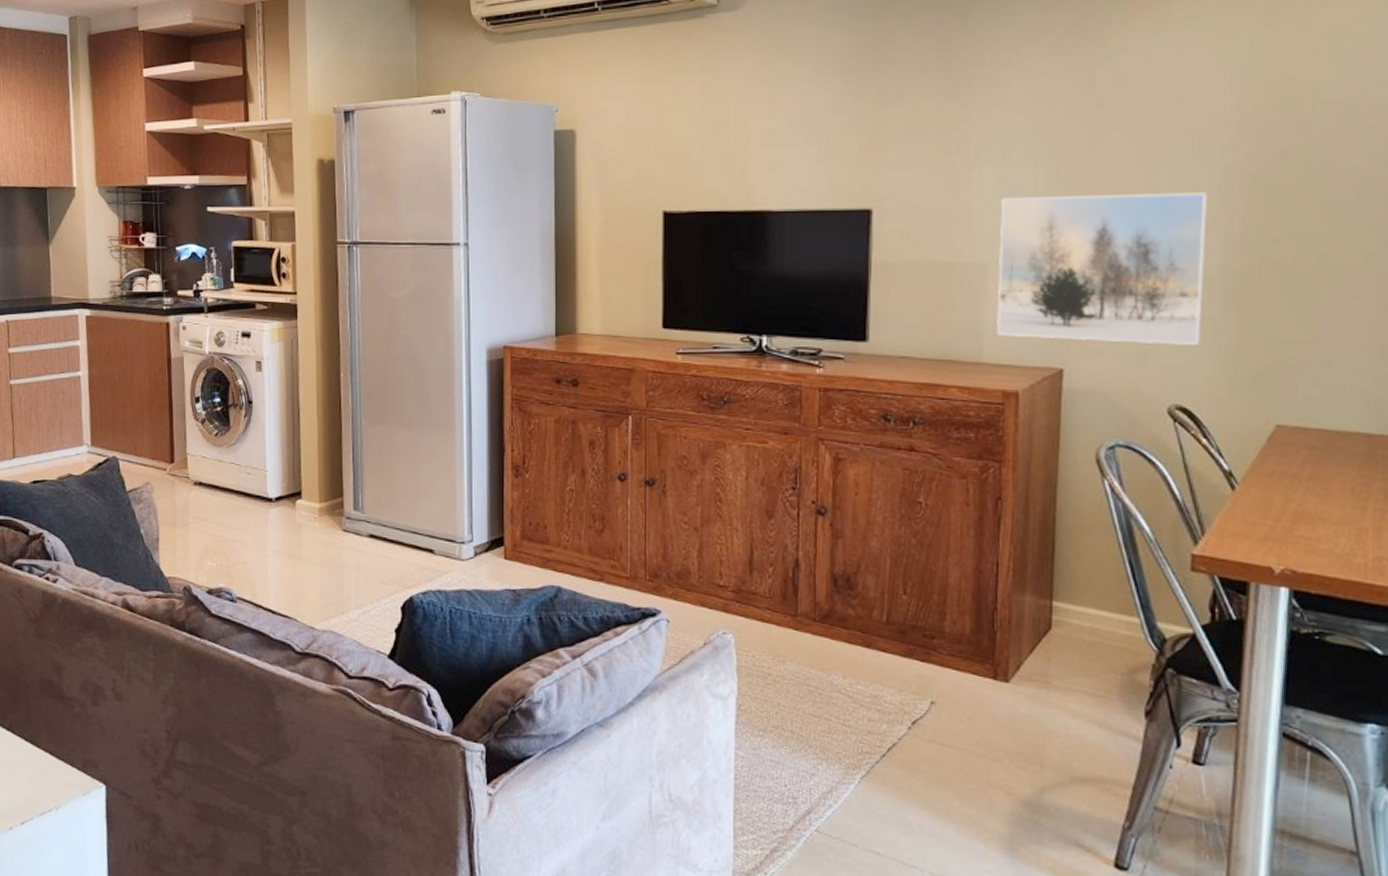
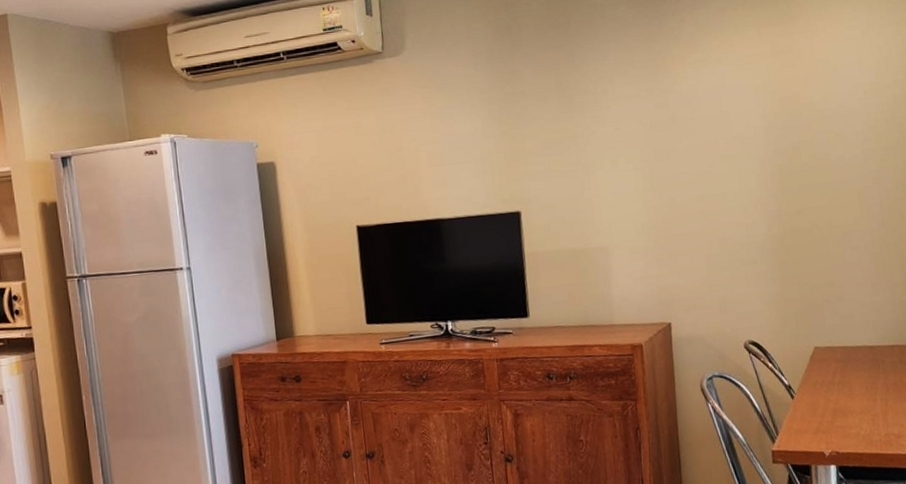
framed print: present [997,192,1208,345] -> none [613,181,760,302]

